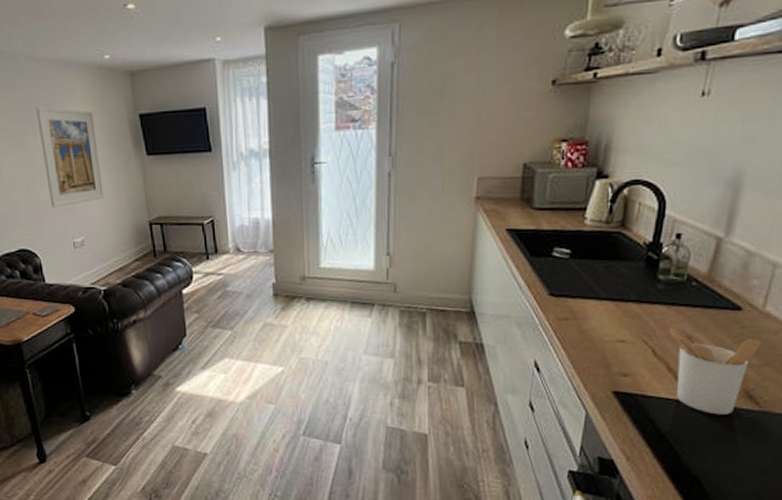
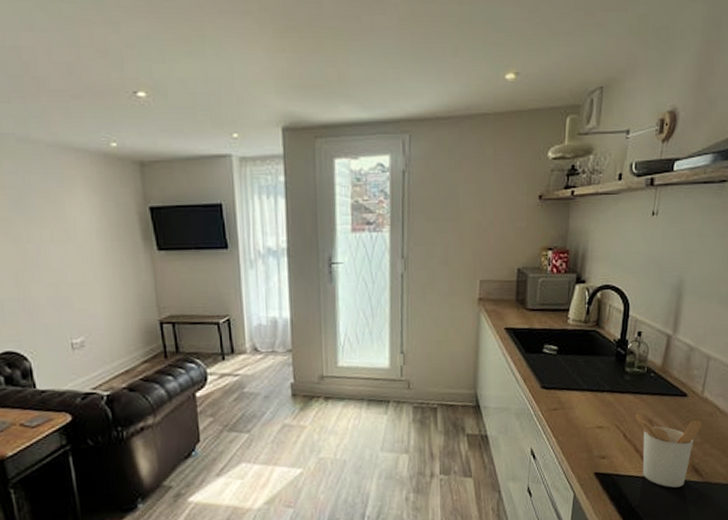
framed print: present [36,106,104,208] -> none [28,192,108,305]

